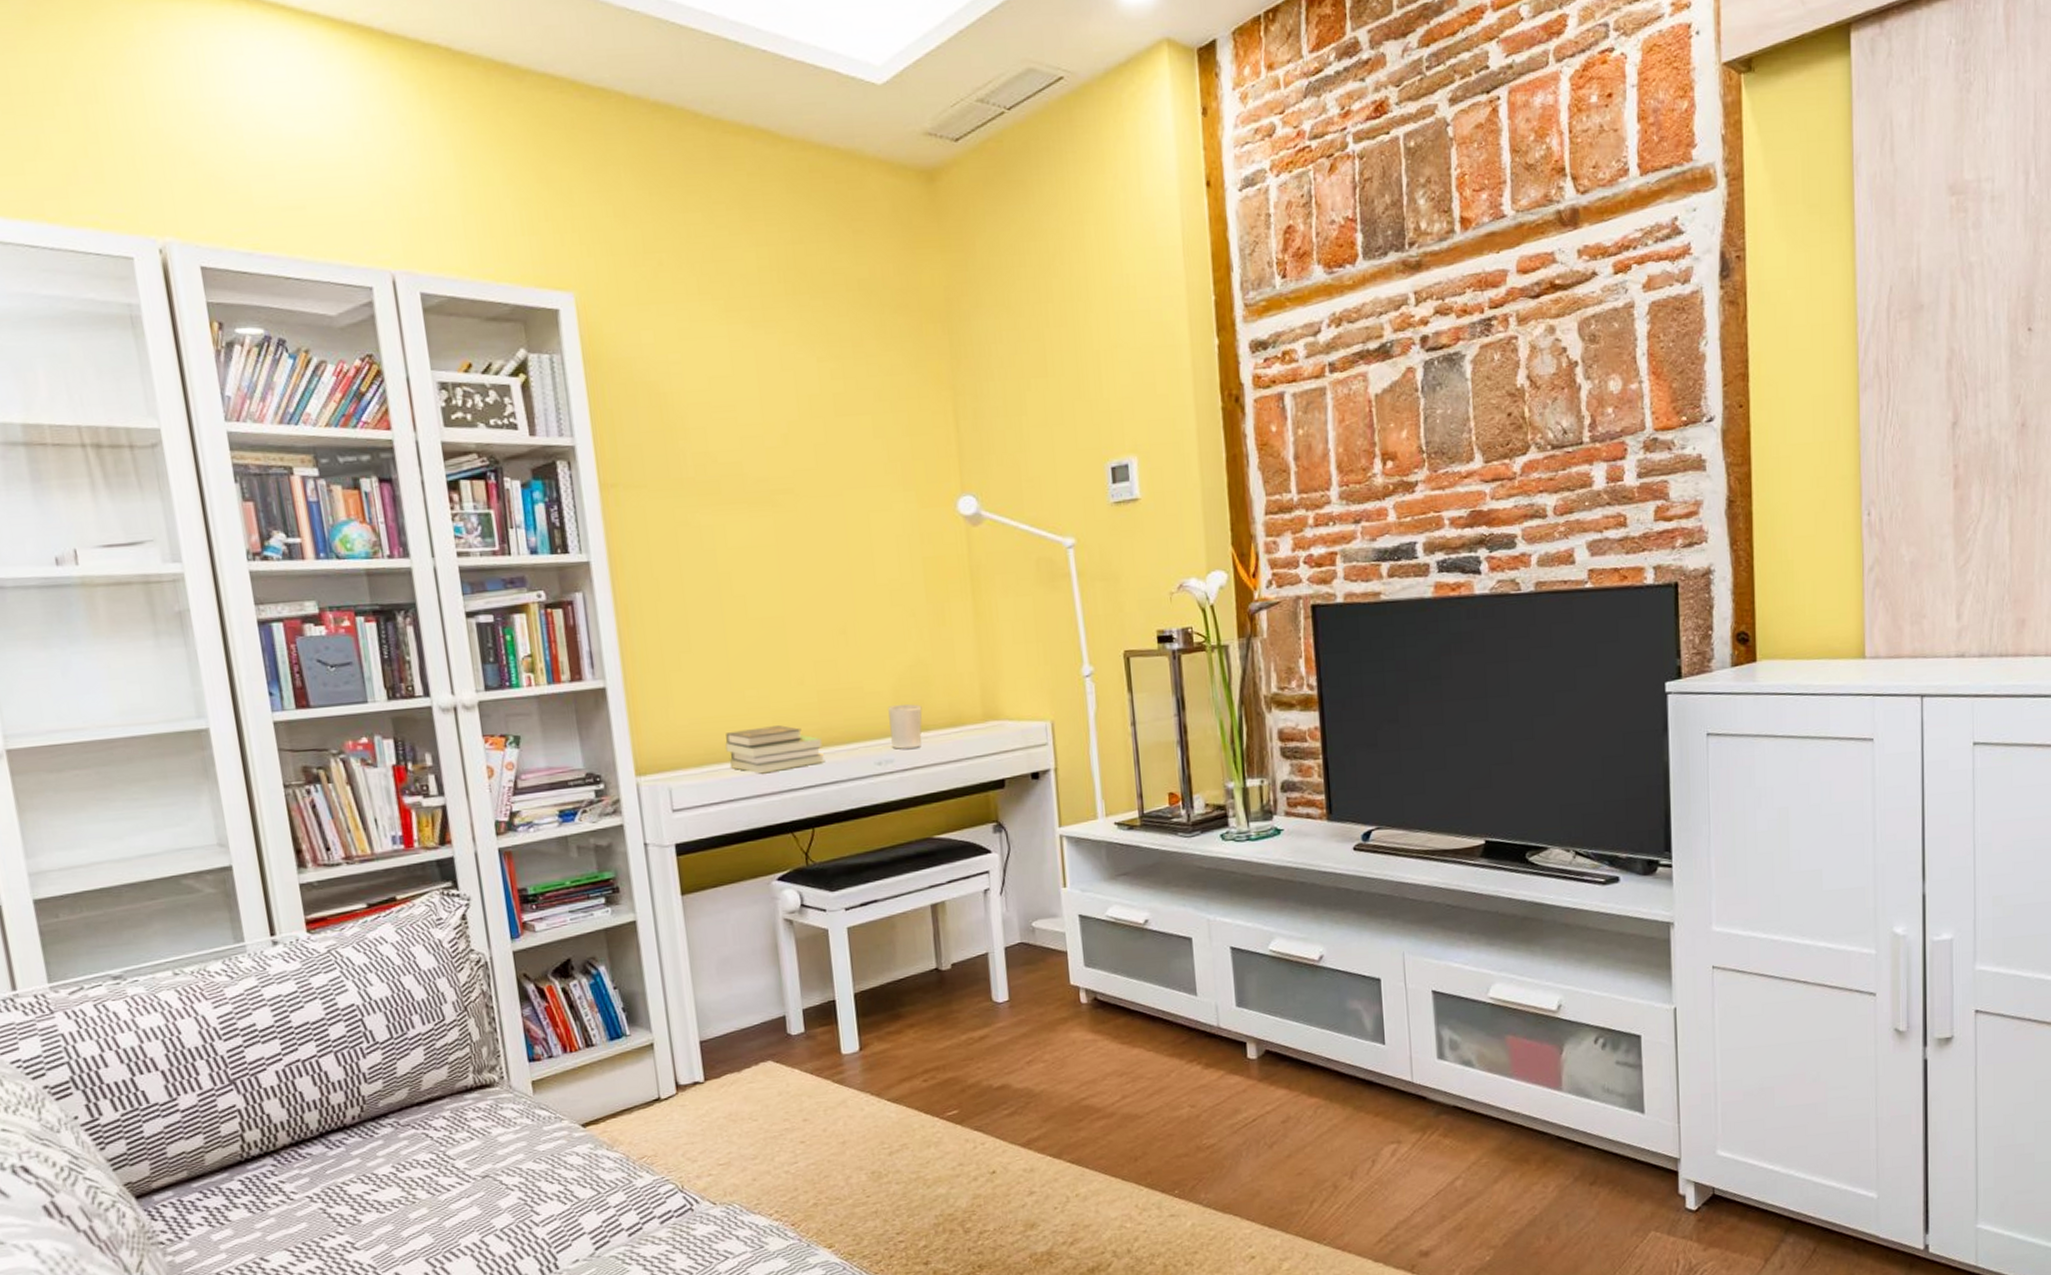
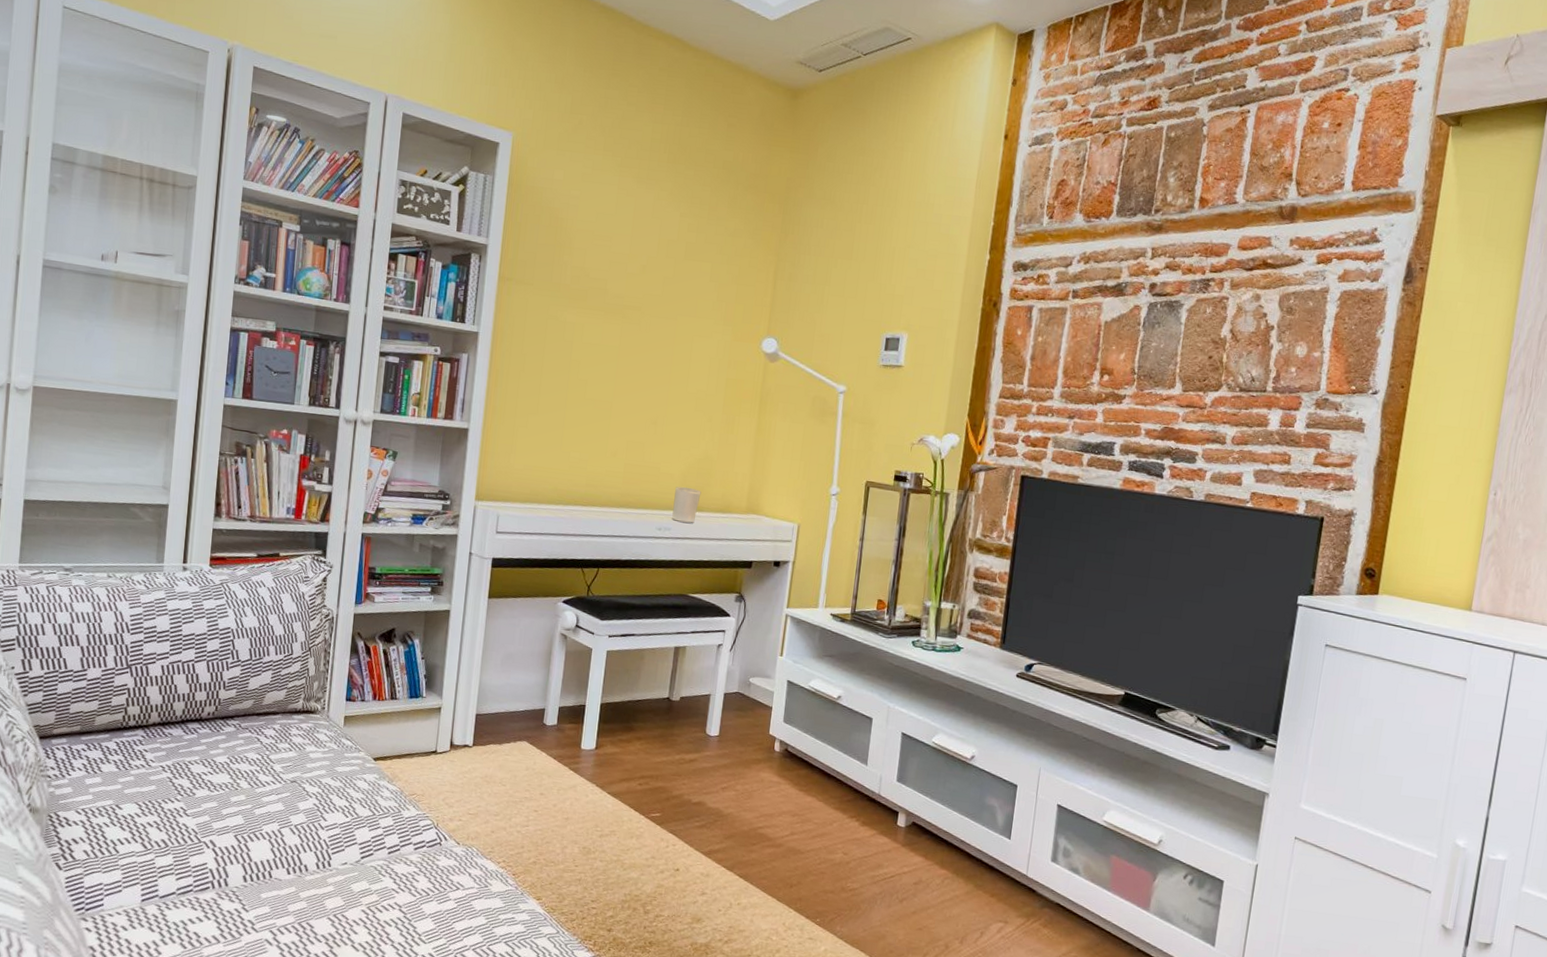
books: present [725,725,825,774] -> none [546,481,620,520]

